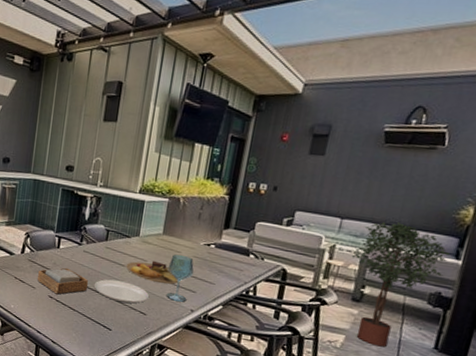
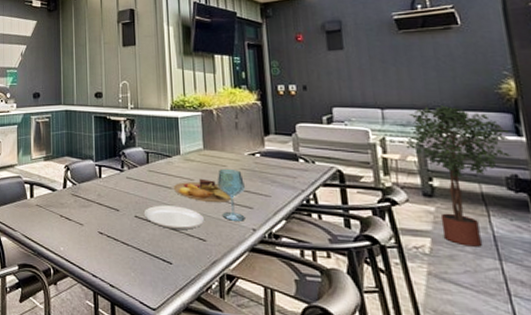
napkin holder: present [37,267,89,295] -> none [83,198,138,229]

